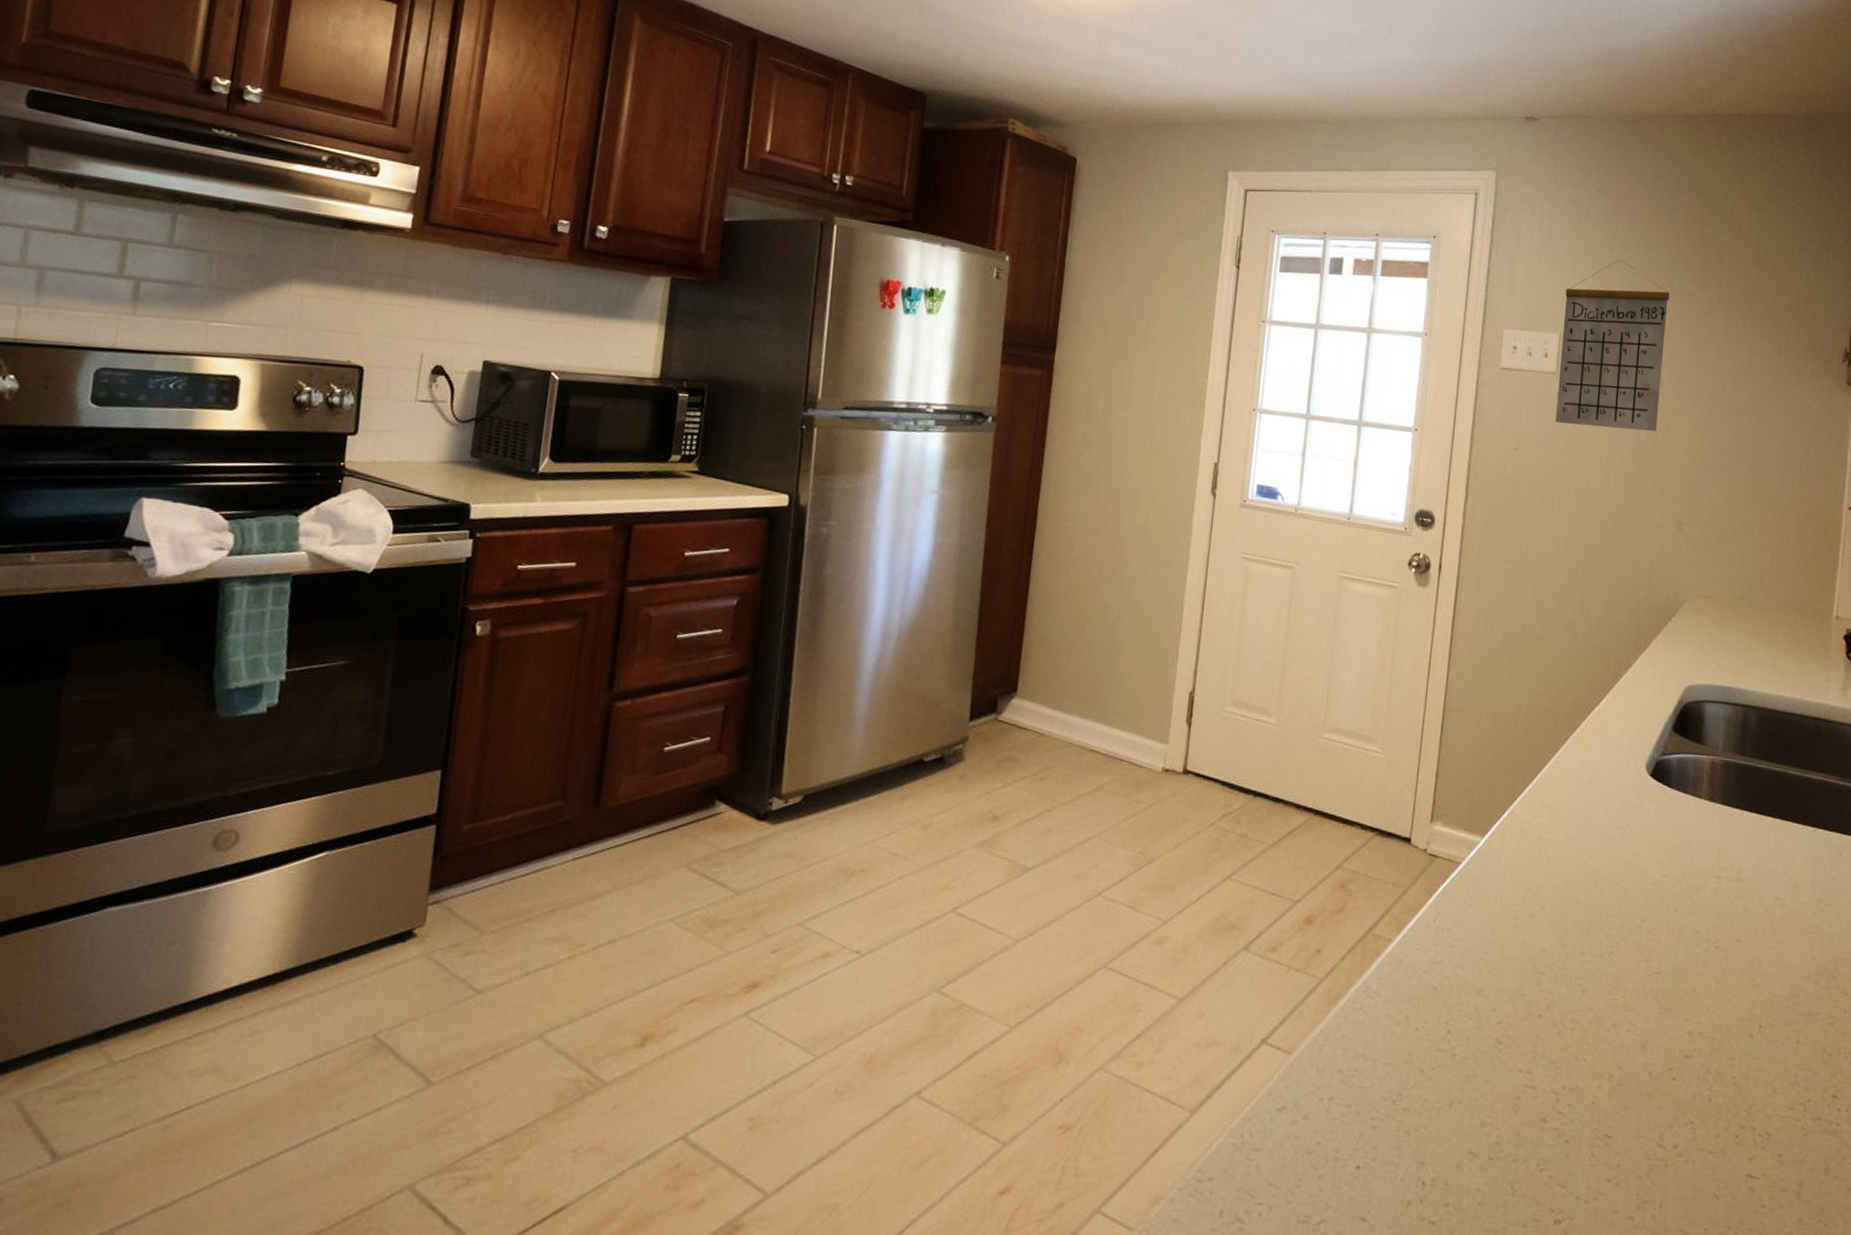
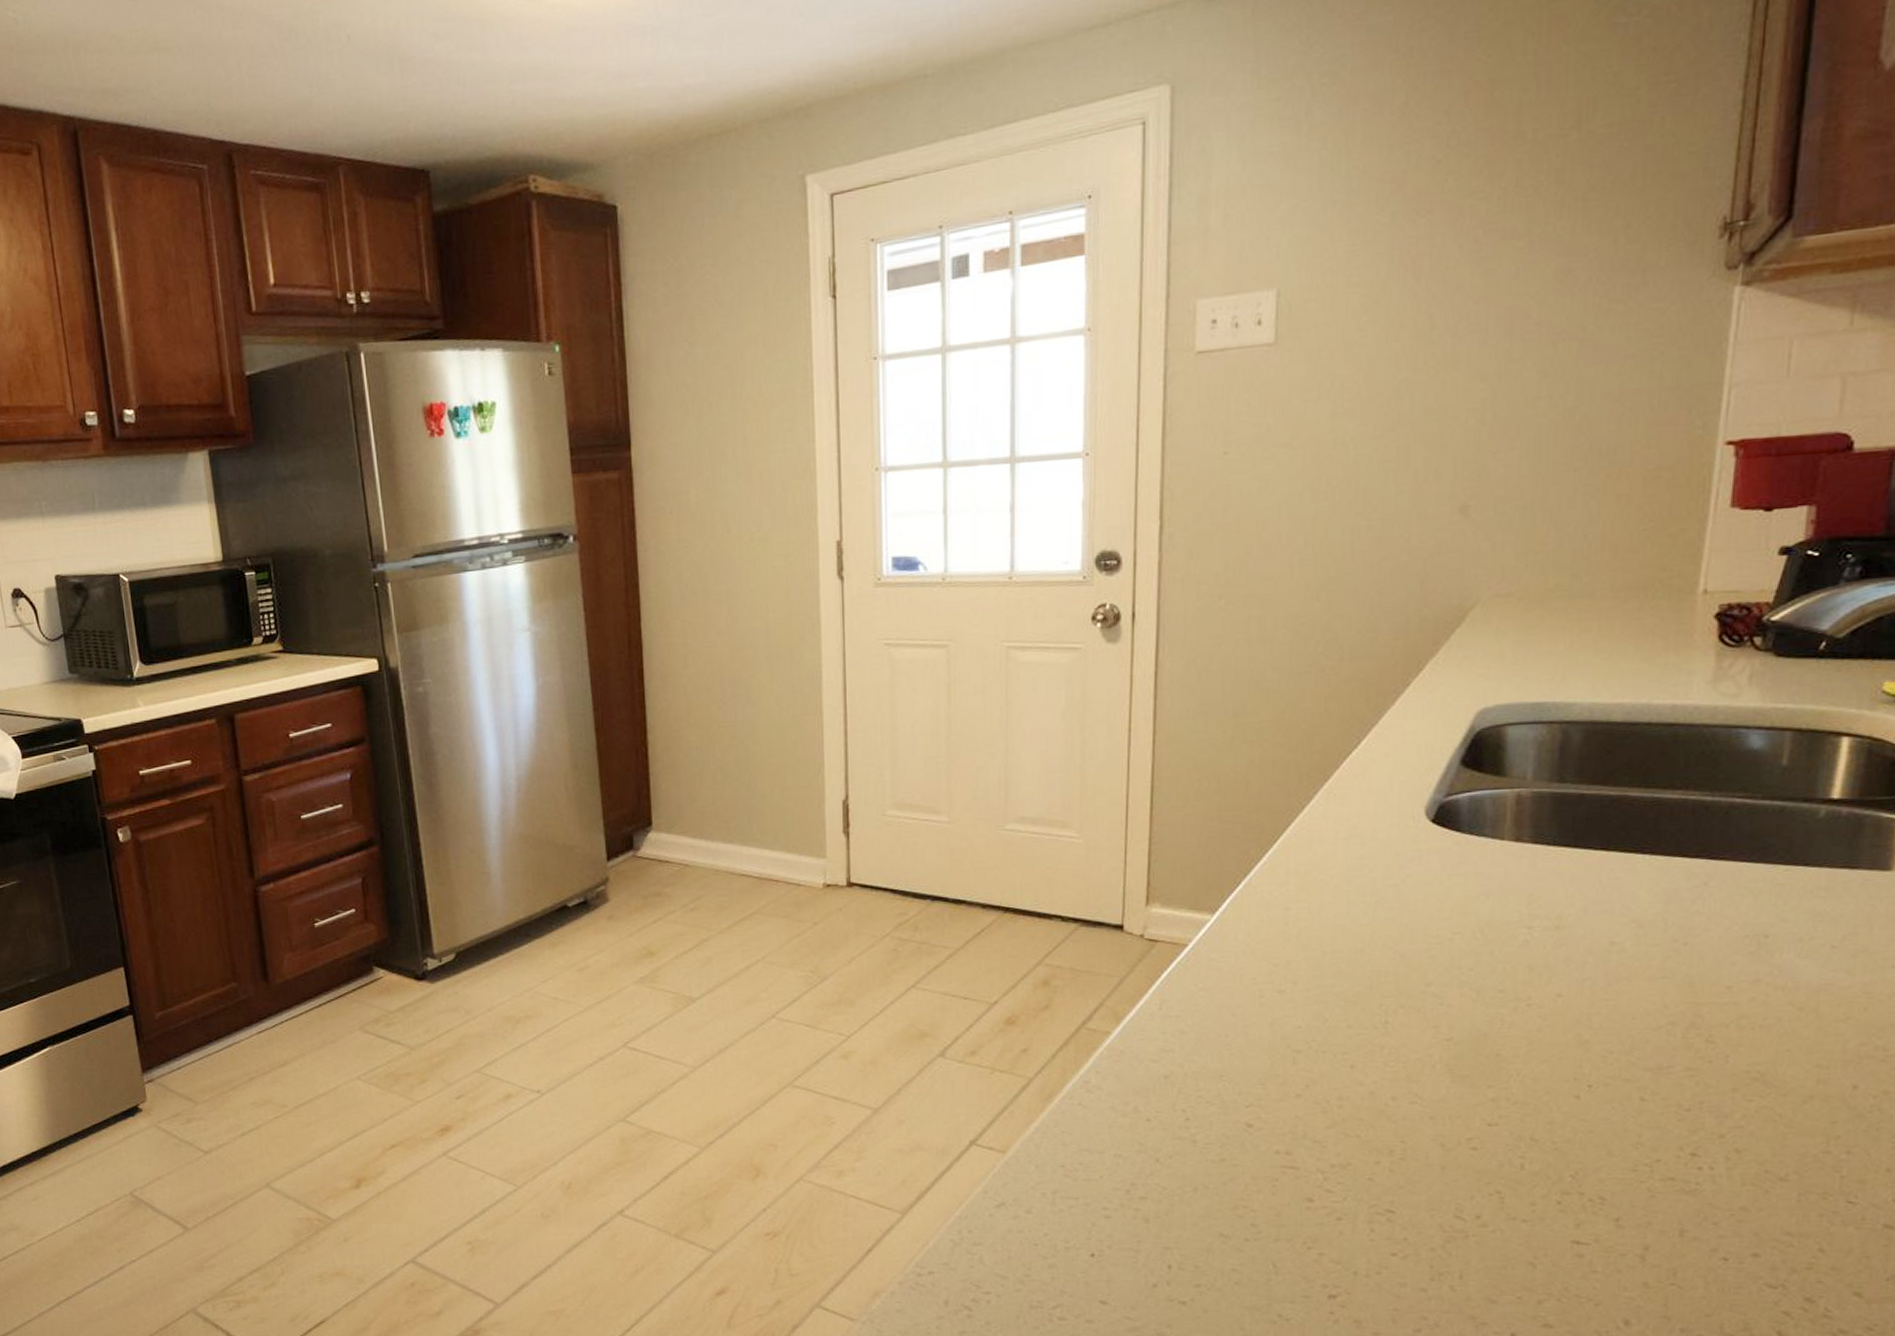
calendar: present [1555,259,1670,432] -> none [1277,165,1439,409]

